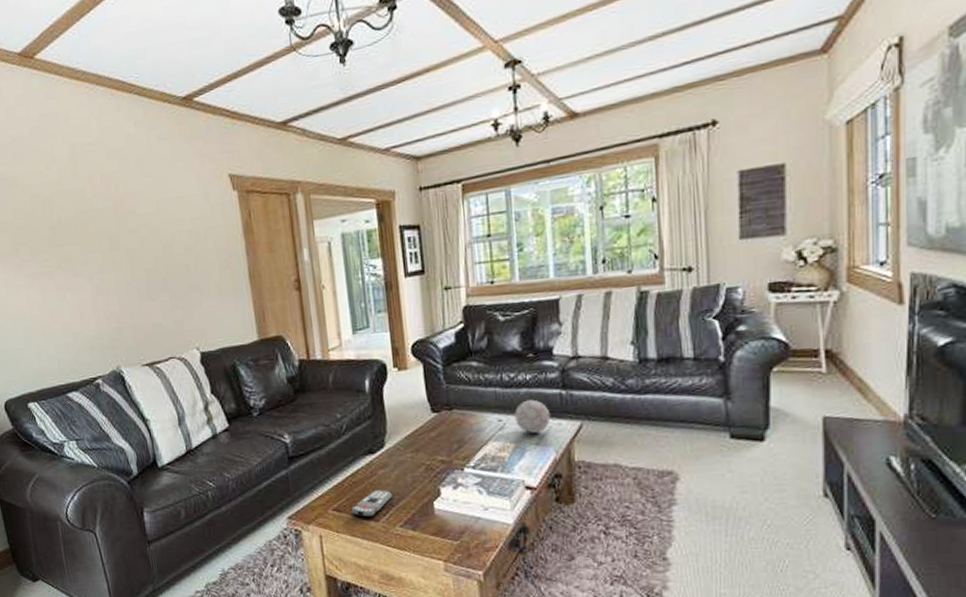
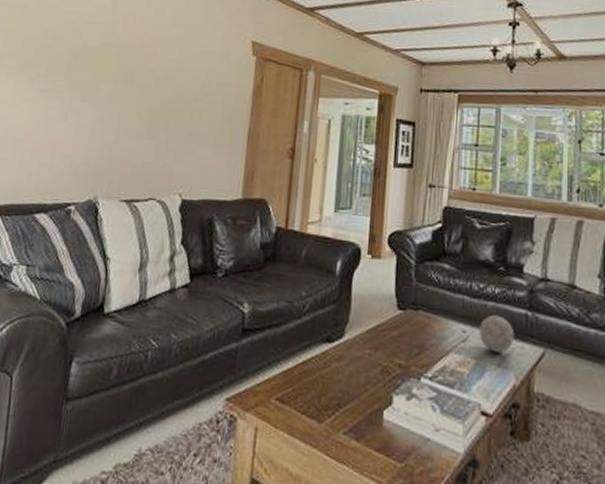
remote control: present [351,489,393,518] -> none [295,384,342,416]

